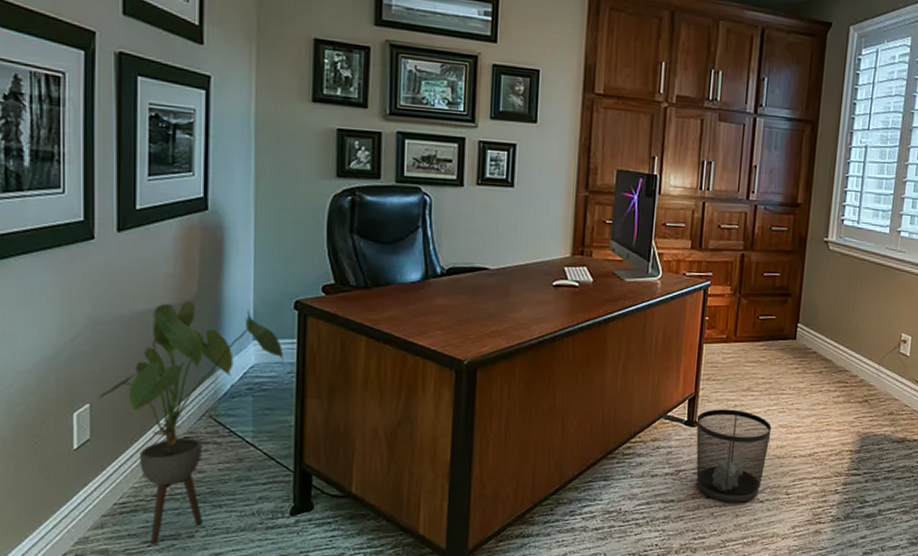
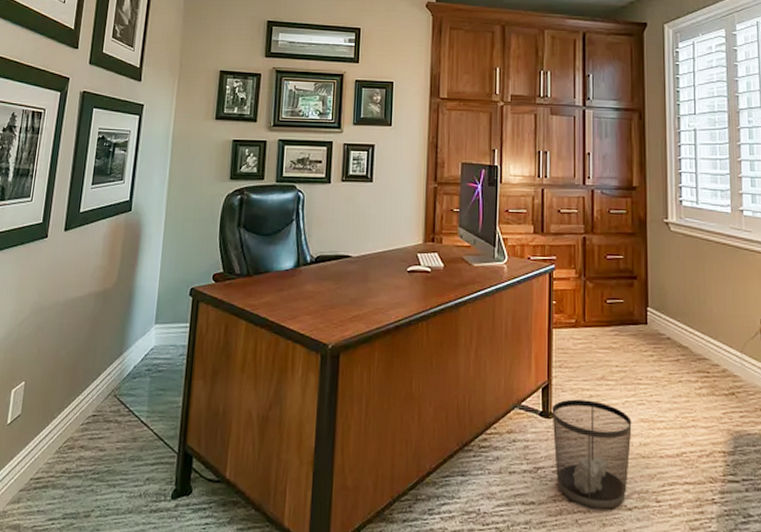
house plant: present [97,301,284,544] -> none [31,289,178,522]

